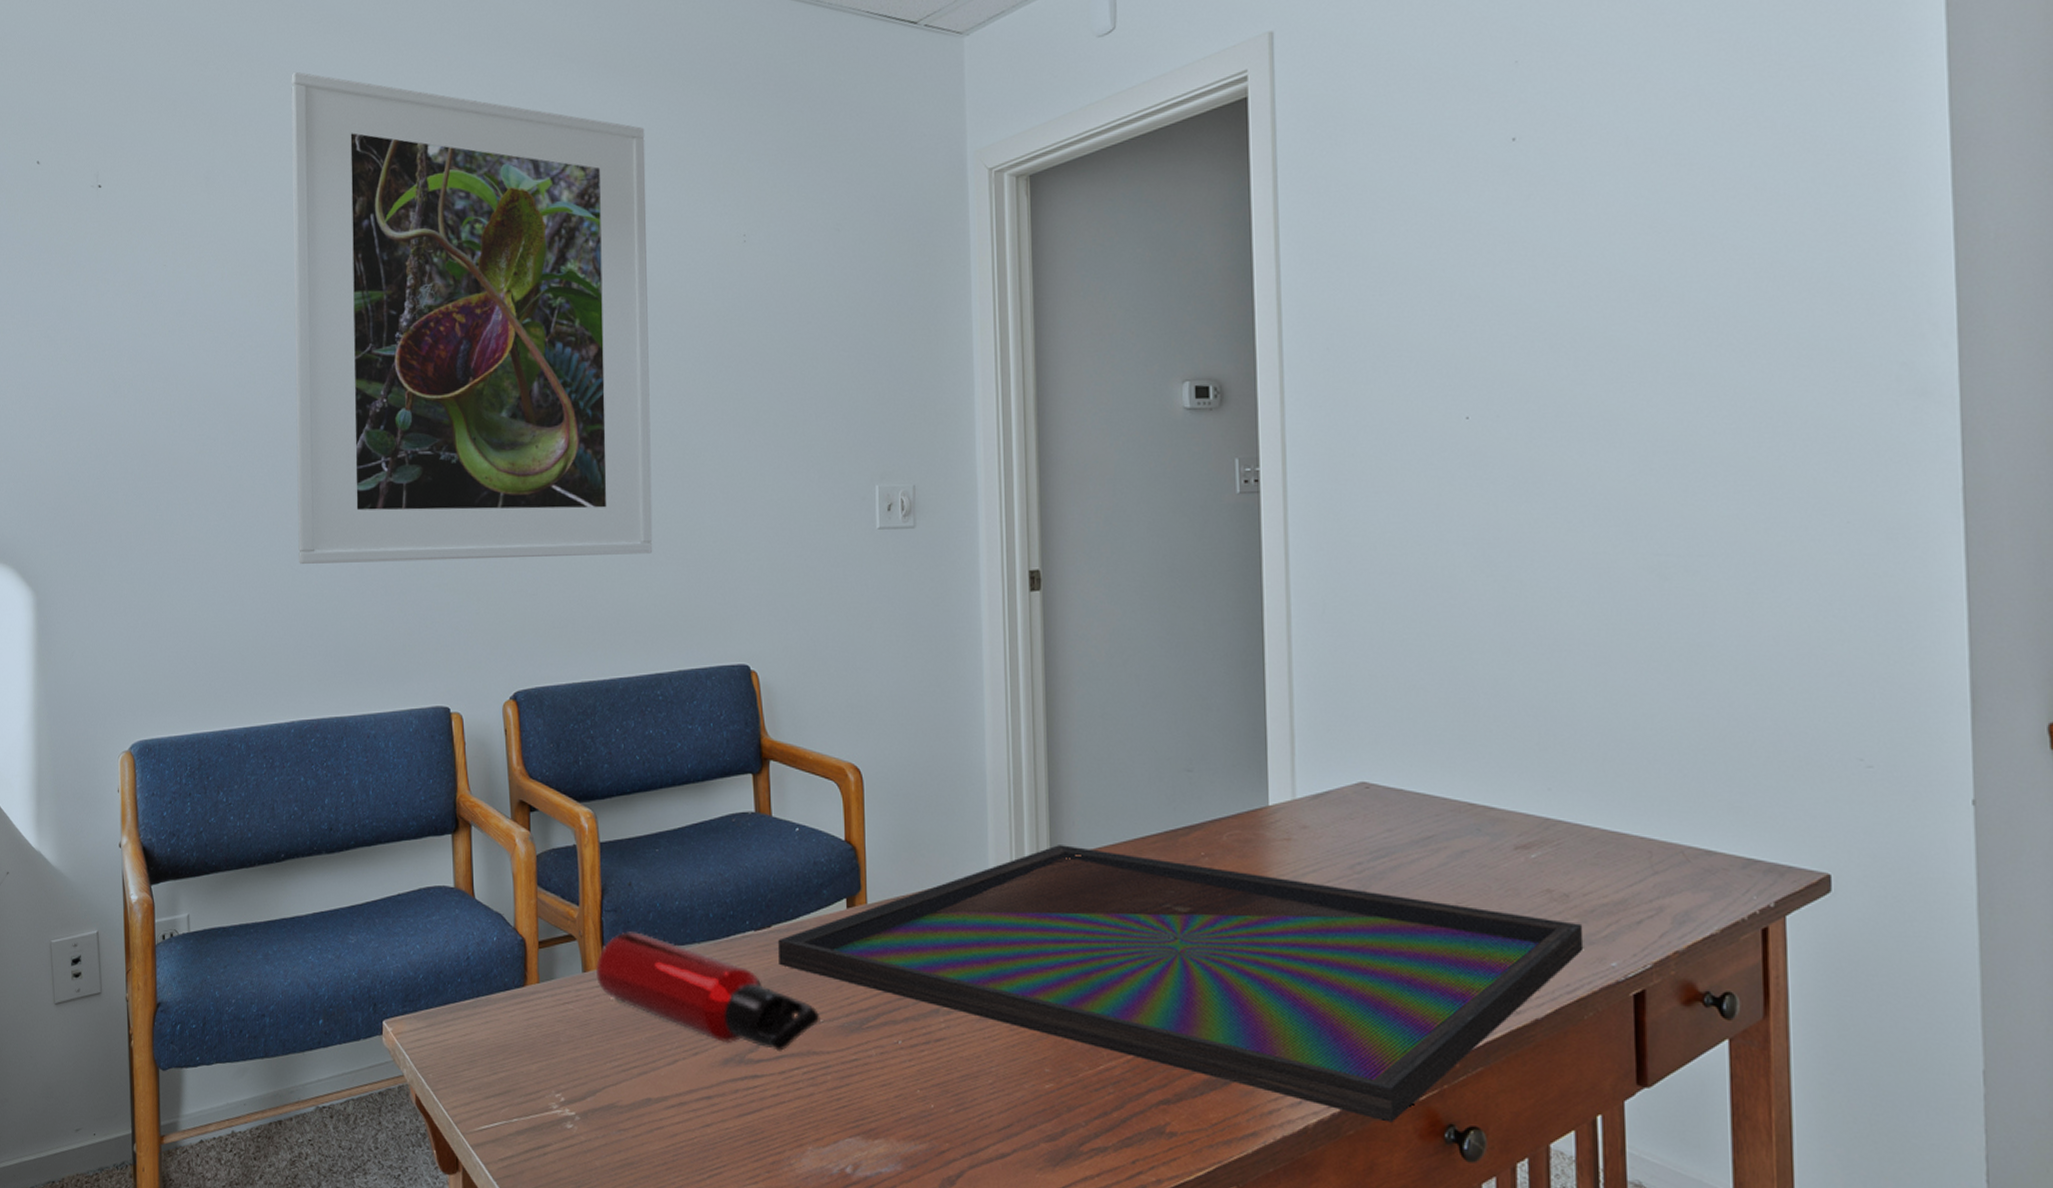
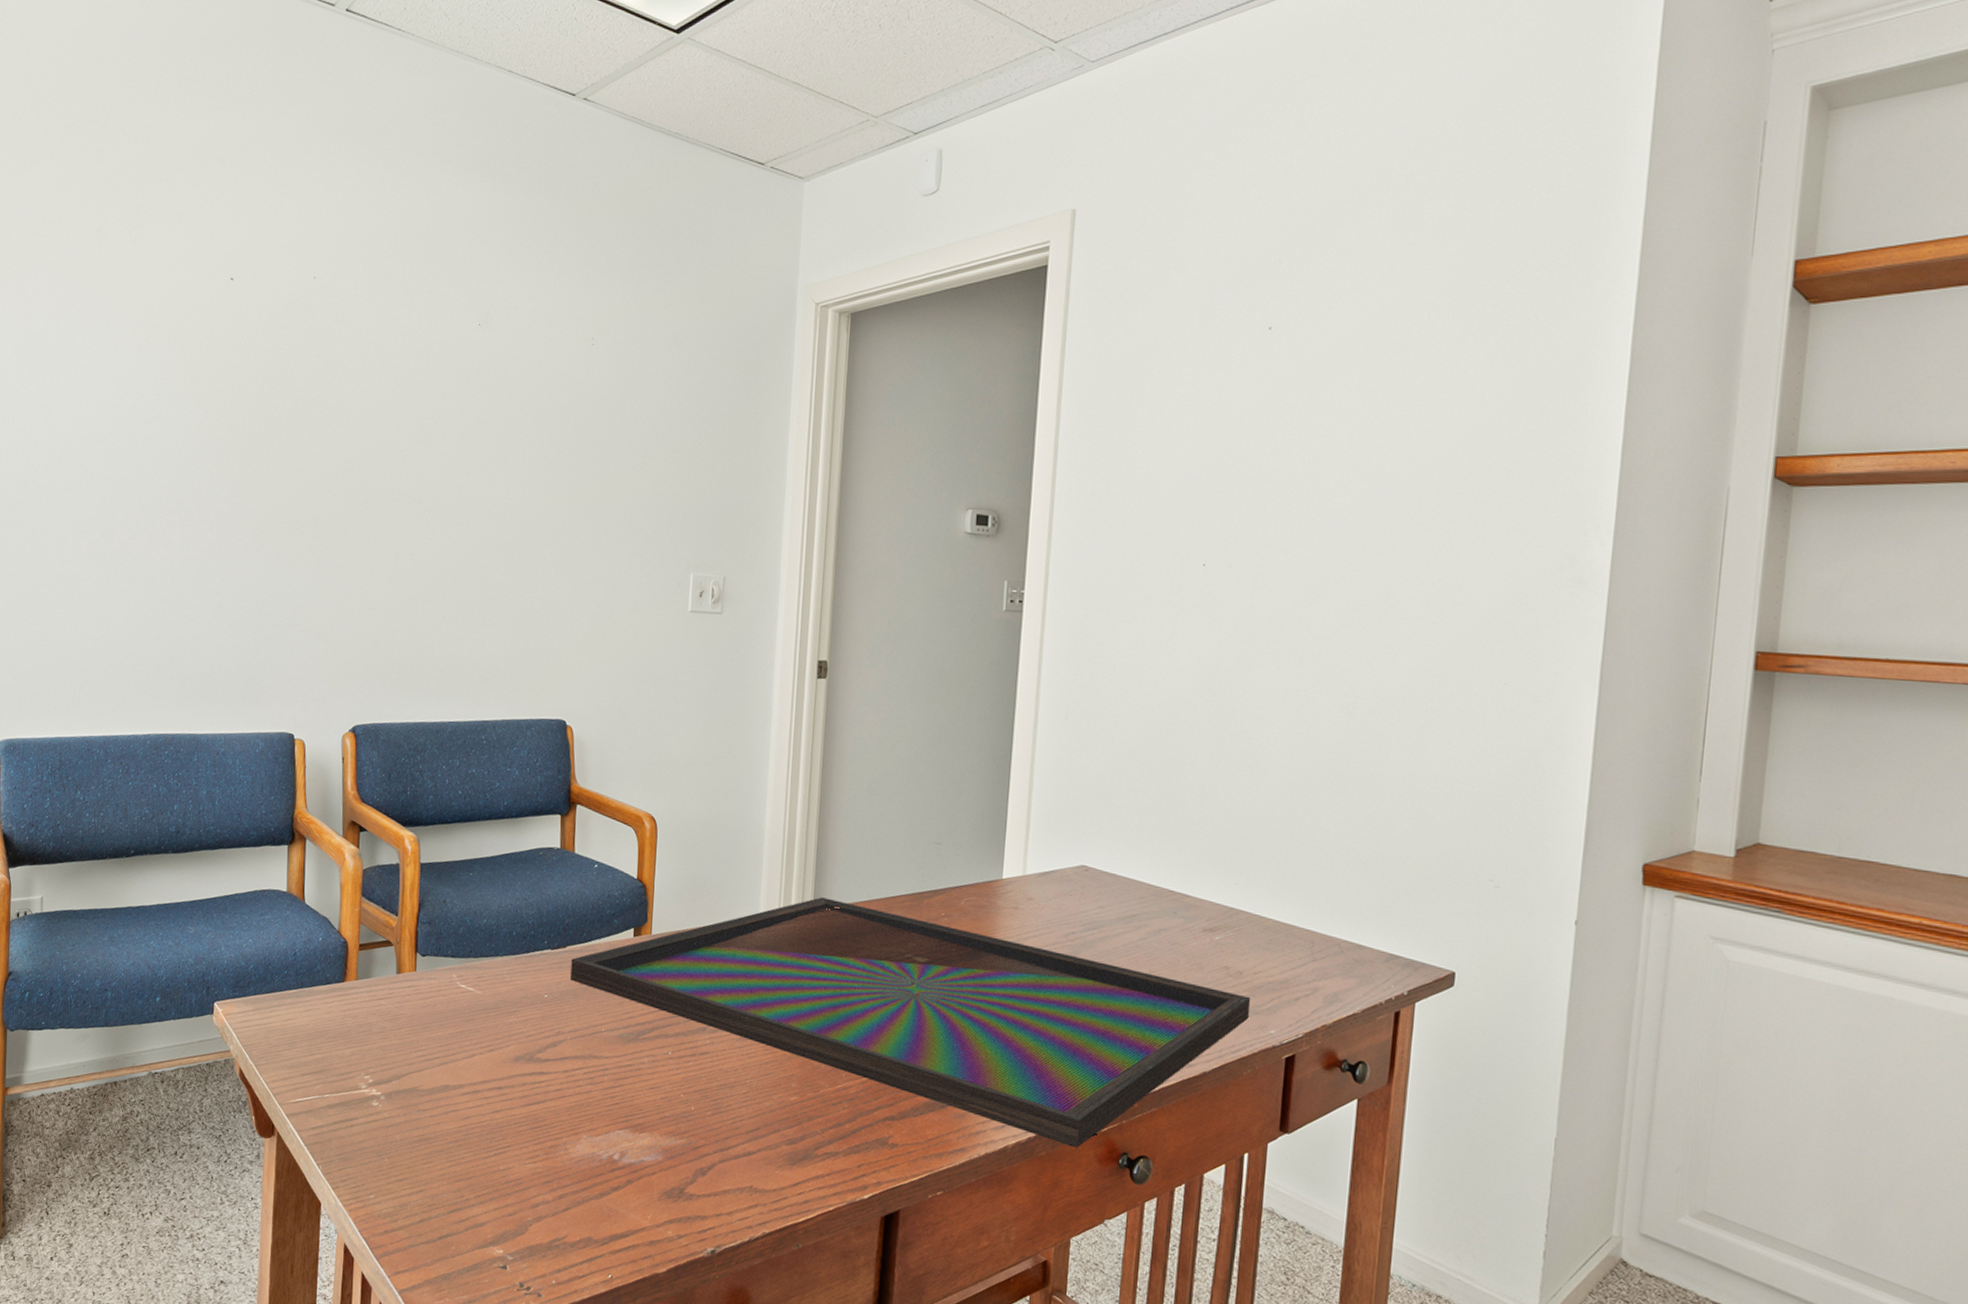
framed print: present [291,71,653,564] -> none [164,141,510,615]
water bottle: present [595,931,820,1051] -> none [408,942,603,1053]

